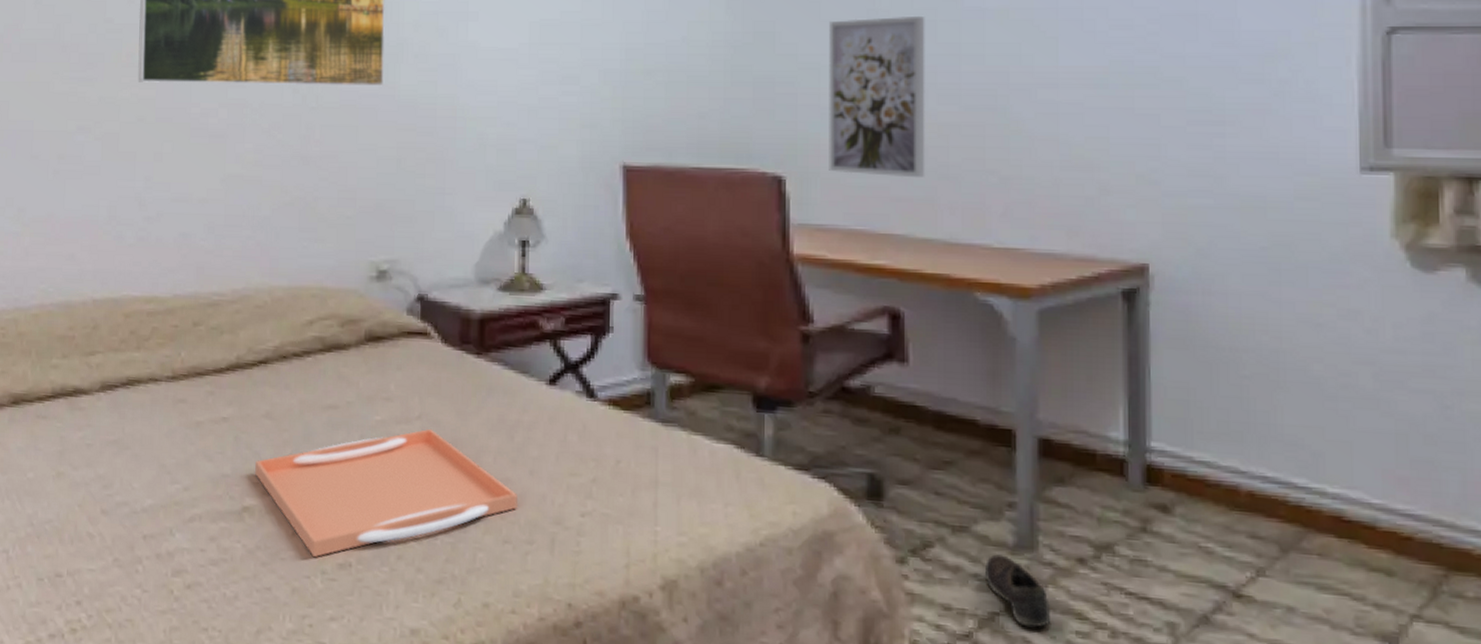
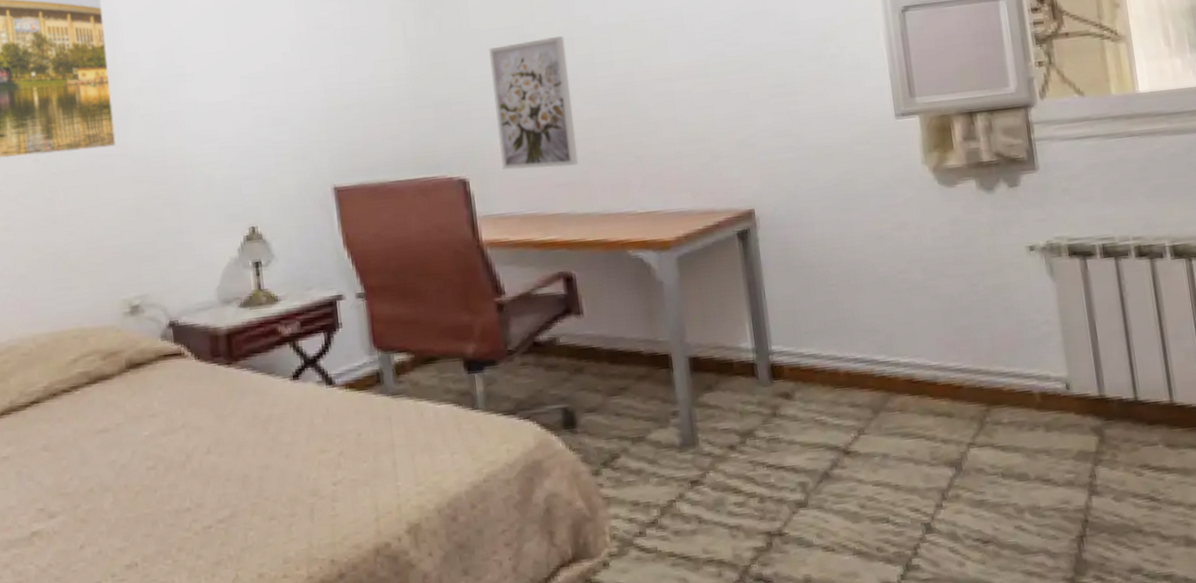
serving tray: present [255,428,517,558] -> none [39,434,278,564]
shoe: present [985,554,1051,628] -> none [661,454,714,507]

